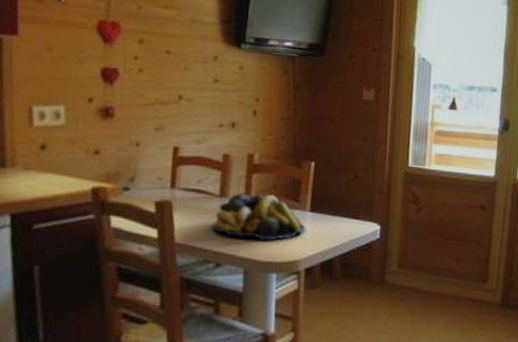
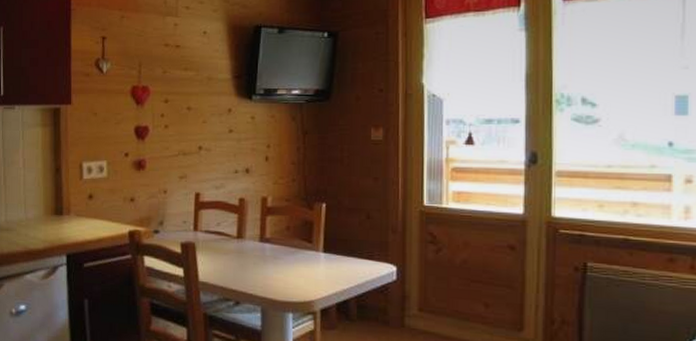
fruit bowl: present [212,193,305,241] -> none [231,234,319,281]

